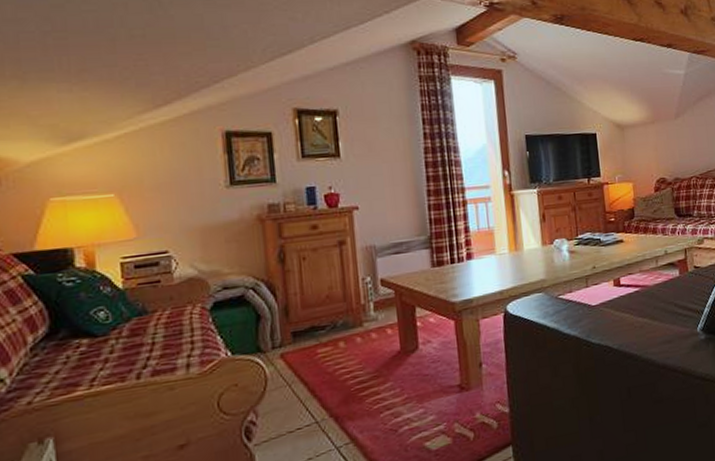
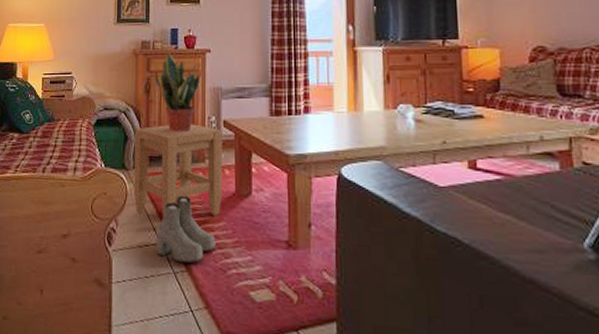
stool: none [268,288,386,397] -> present [134,124,222,218]
potted plant: none [289,211,349,301] -> present [154,49,200,133]
boots: none [310,364,383,437] -> present [156,195,216,264]

